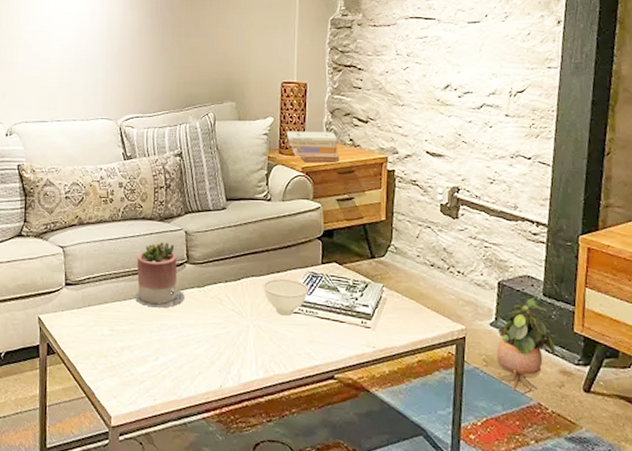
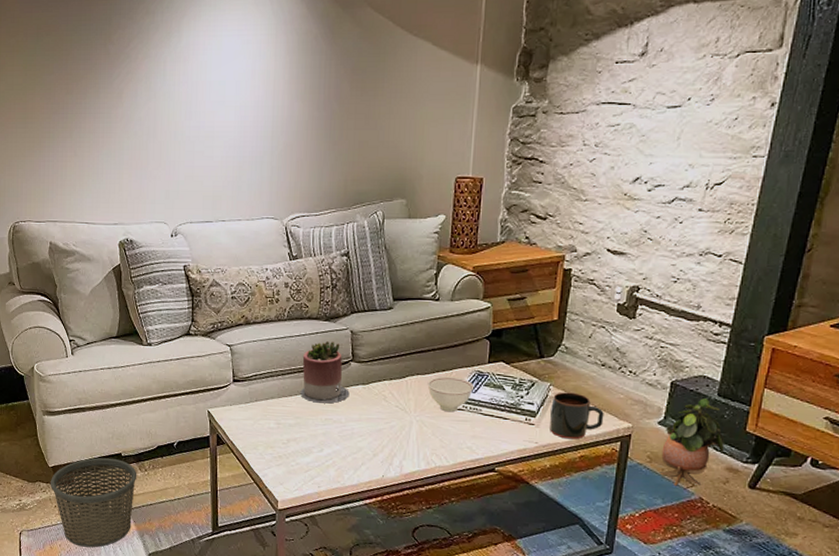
books: present [286,131,340,163] -> none [458,229,513,262]
mug: none [386,293,438,343] -> present [550,392,604,440]

